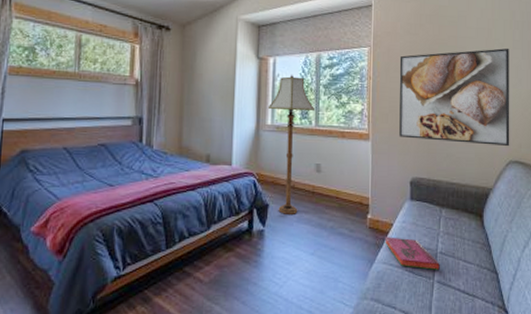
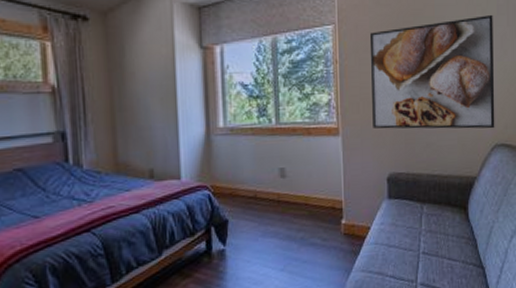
floor lamp: present [267,74,316,214] -> none [218,64,275,230]
hardback book: present [385,237,440,270] -> none [362,241,423,273]

